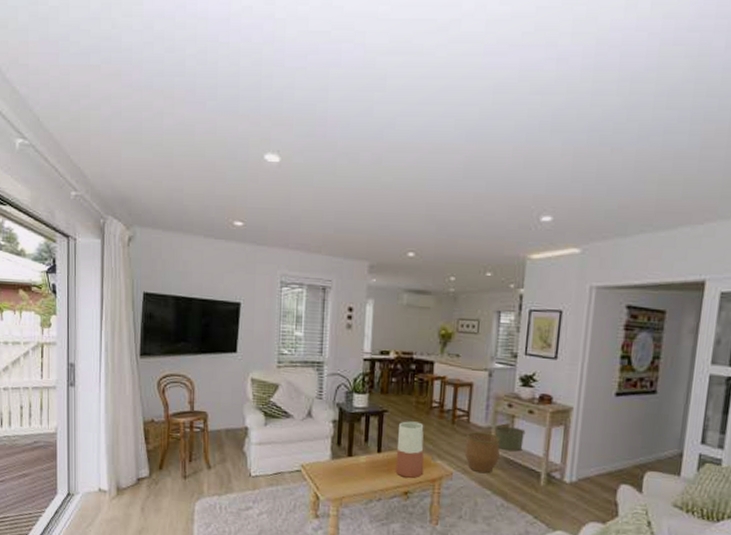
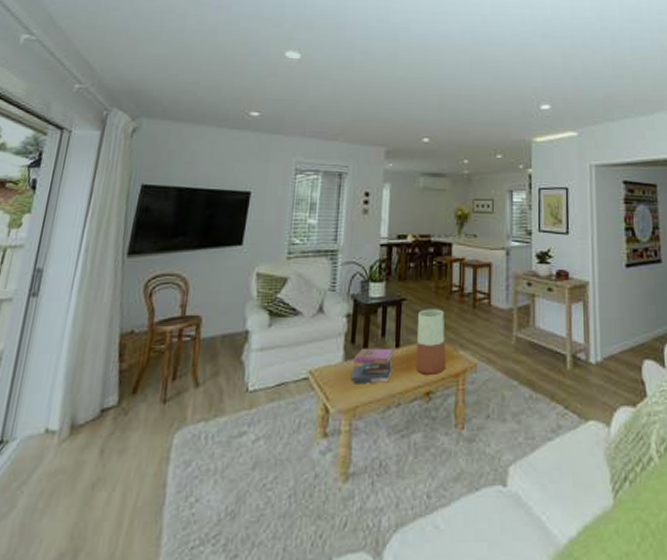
books: none [337,450,376,481] -> present [350,347,394,383]
basket: present [464,432,501,474] -> none [487,315,523,362]
basket: present [495,426,524,452] -> none [517,306,546,334]

